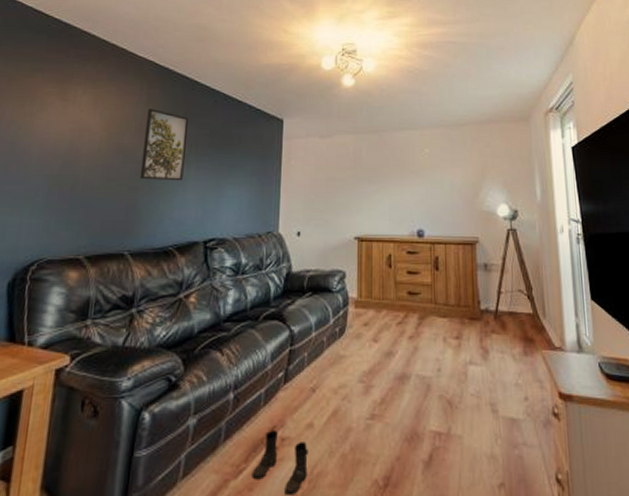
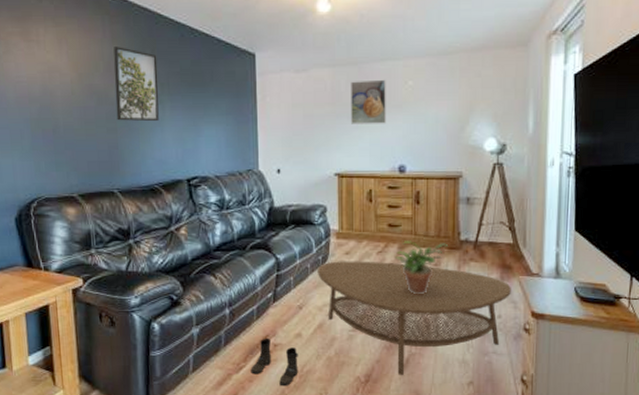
coffee table: none [334,333,536,476] -> present [318,261,511,375]
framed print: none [372,146,404,189] -> present [351,79,386,124]
potted plant: none [415,310,468,373] -> present [395,241,448,295]

